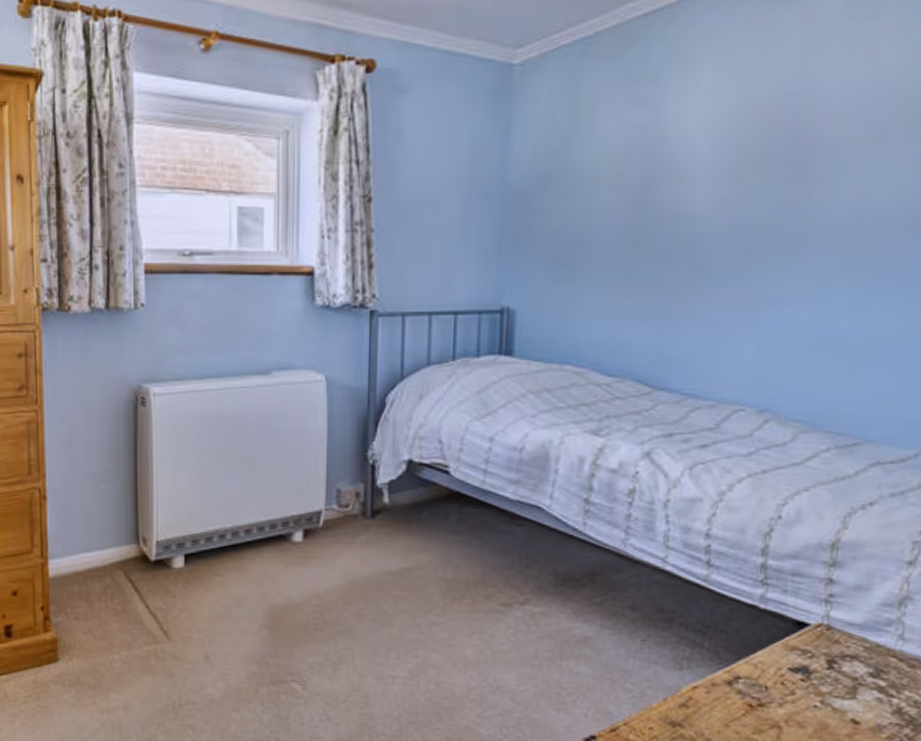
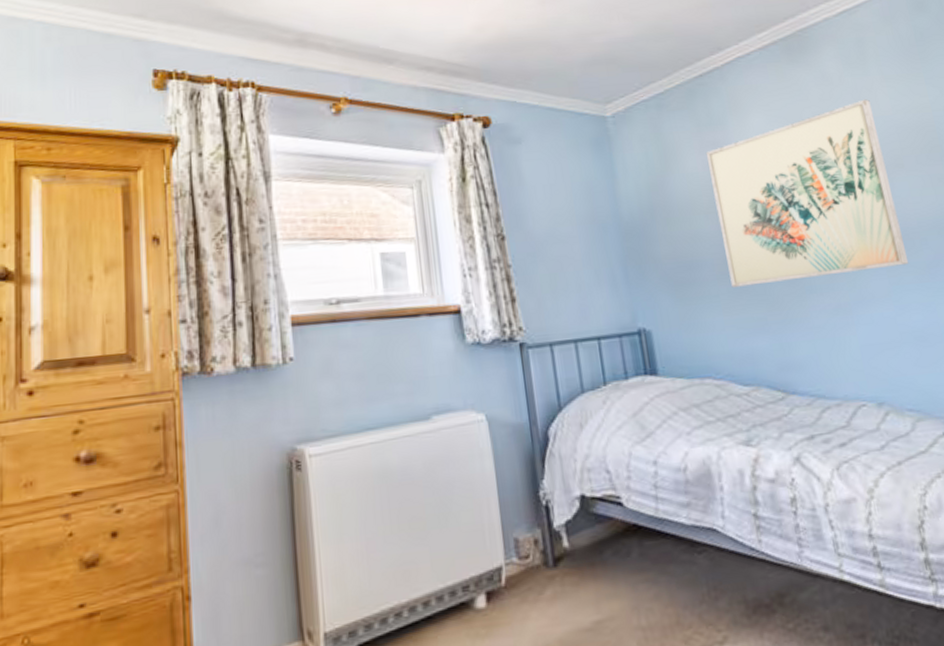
wall art: none [620,52,868,272] -> present [705,99,909,287]

